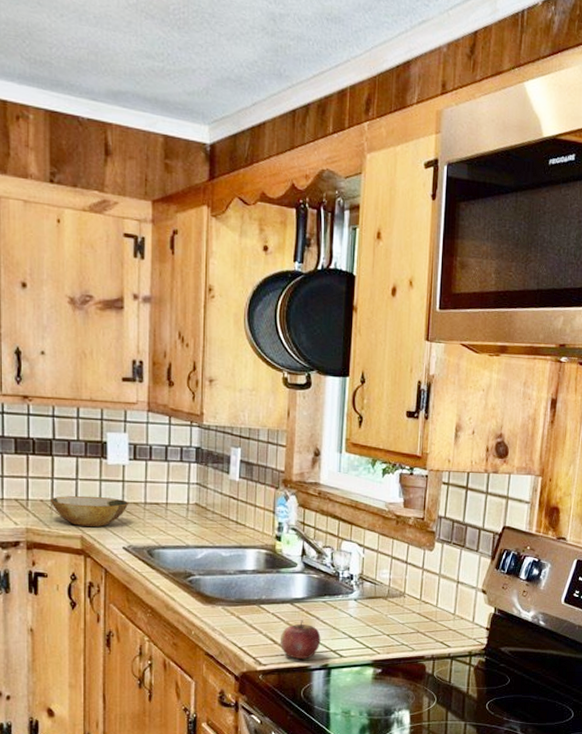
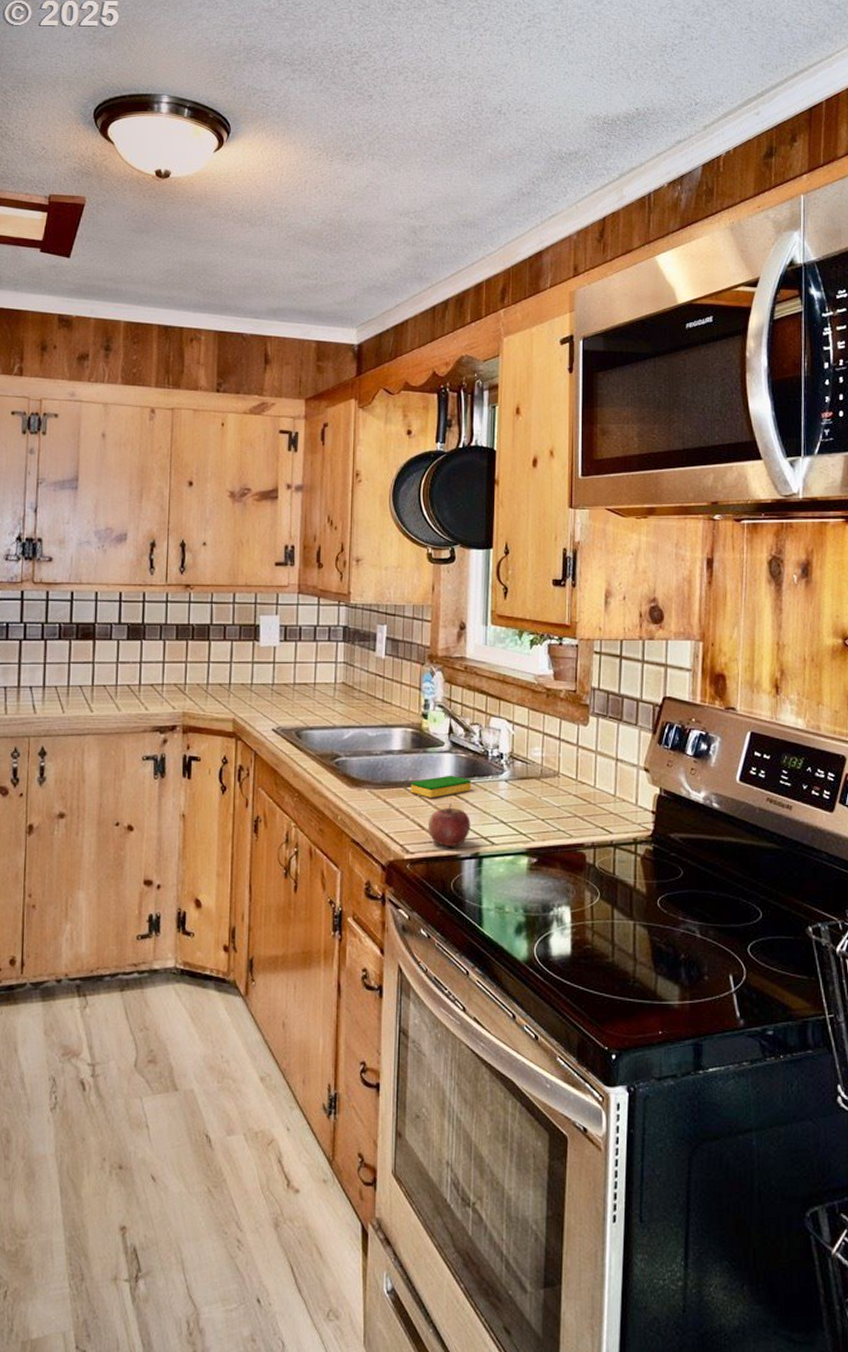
bowl: present [49,495,129,528] -> none [205,678,279,710]
dish sponge: none [263,594,322,615] -> present [410,775,471,798]

